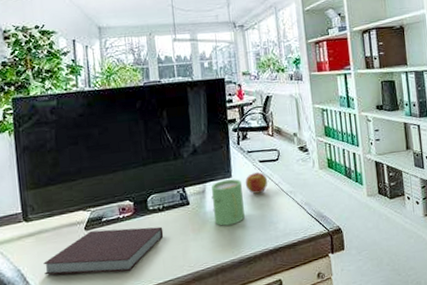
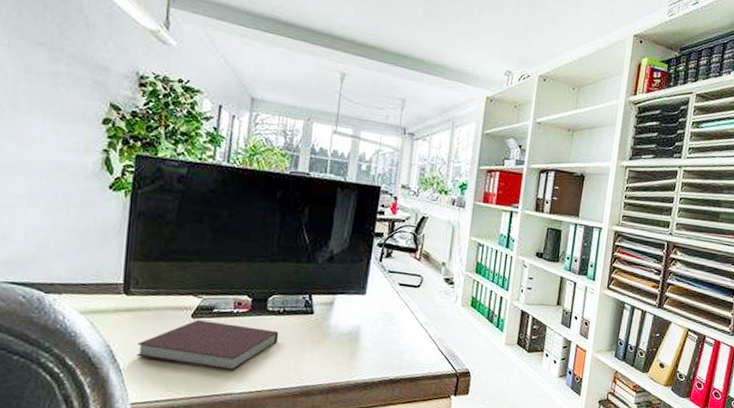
mug: present [211,179,245,226] -> none [336,295,375,345]
apple: present [245,172,268,194] -> none [378,295,404,318]

